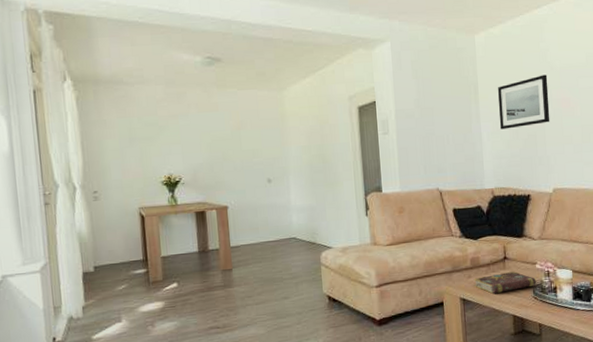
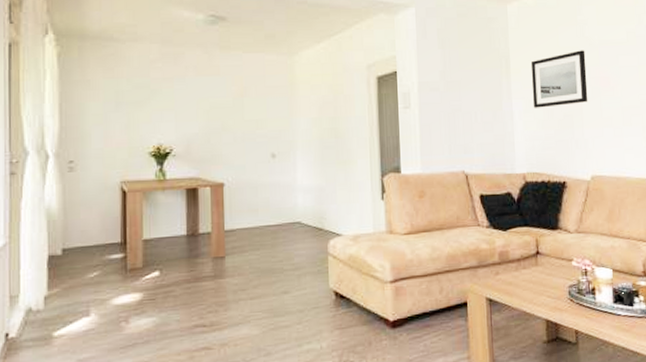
book: present [473,271,536,294] -> none [501,269,572,294]

